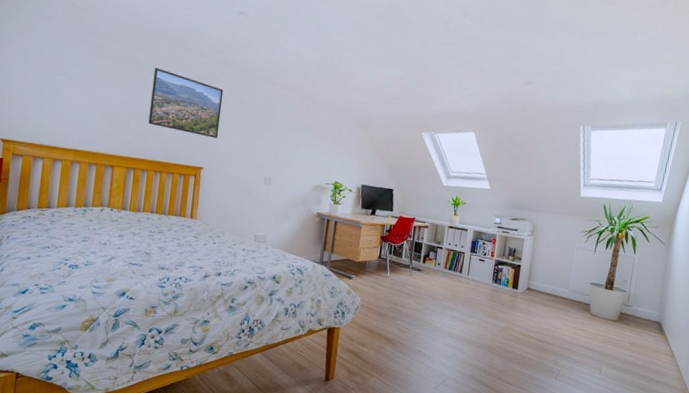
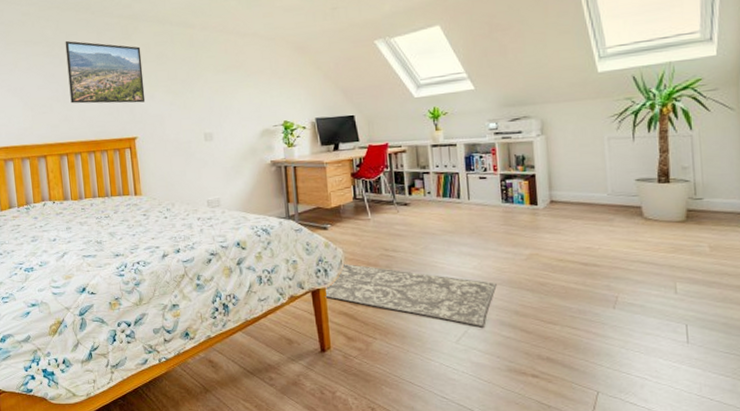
rug: none [337,309,475,379] -> present [324,263,497,328]

